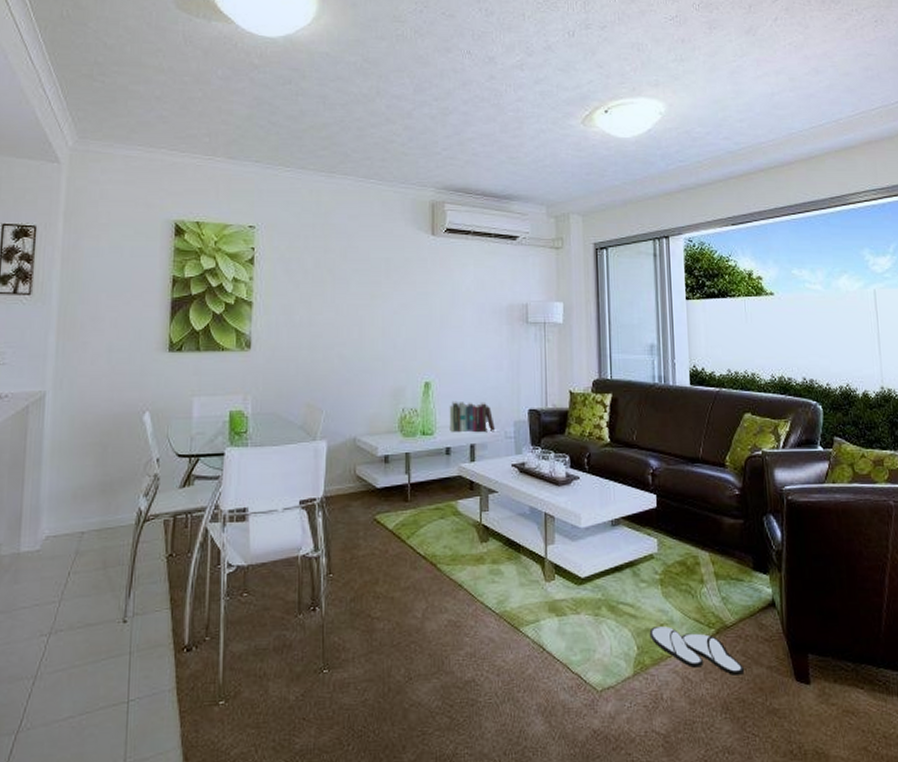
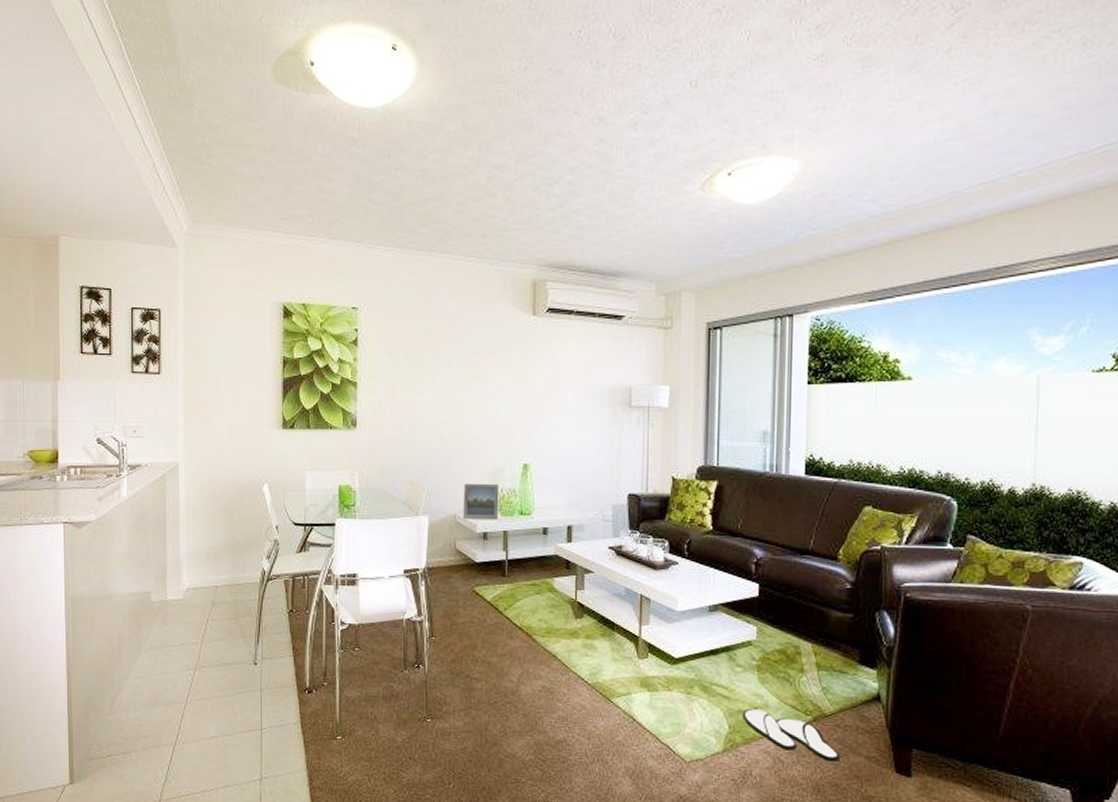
picture frame: none [364,403,401,441] -> present [463,483,499,519]
books: present [449,401,495,432] -> none [547,483,593,514]

